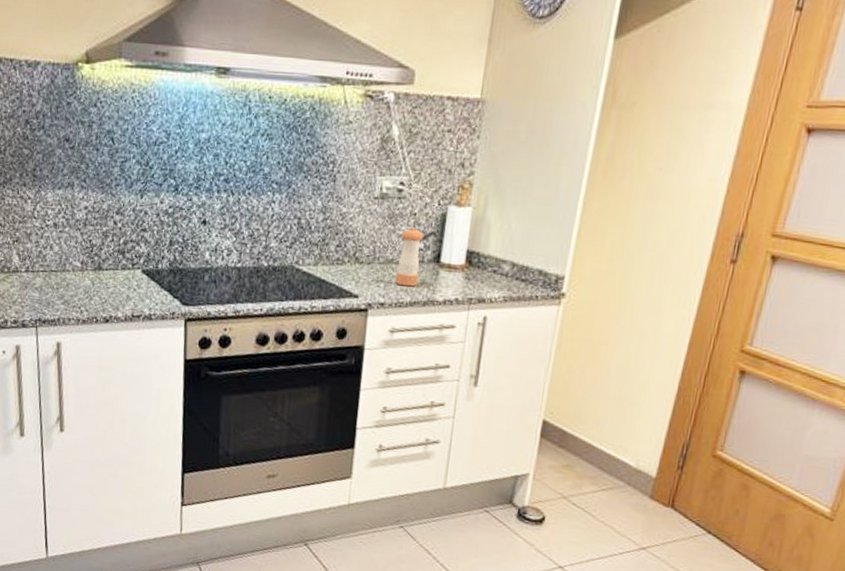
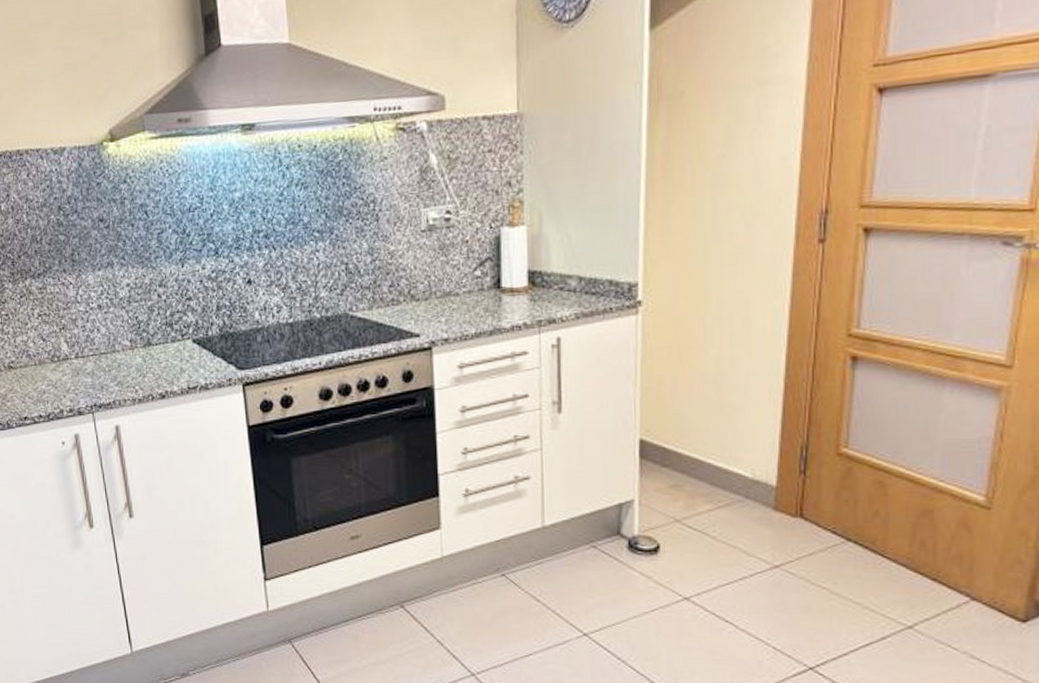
pepper shaker: present [395,227,423,287] -> none [455,255,481,318]

